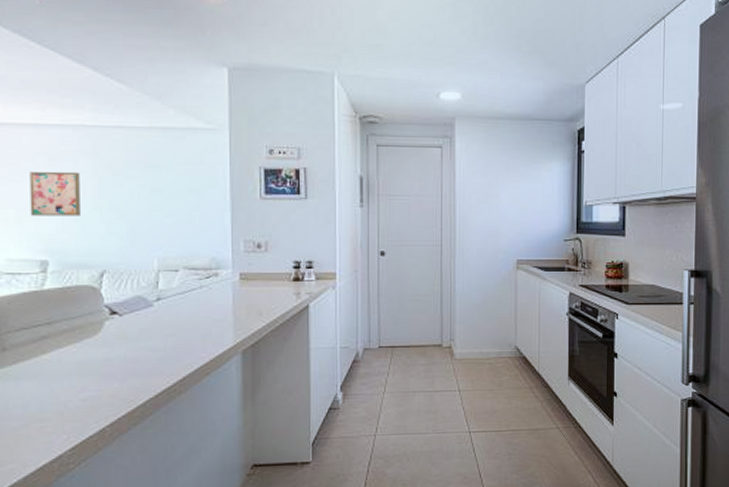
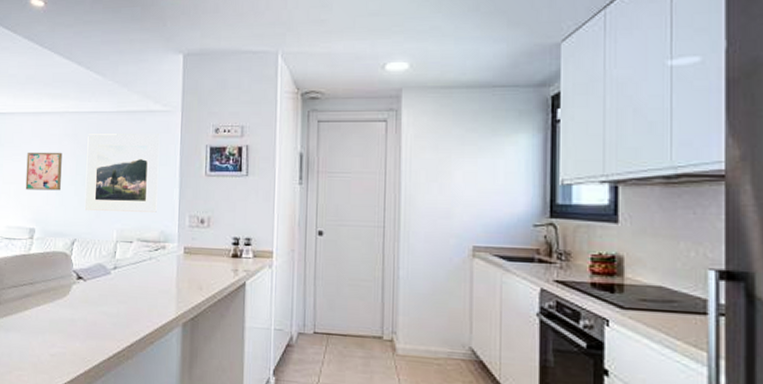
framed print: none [113,151,206,239] -> present [84,134,160,212]

